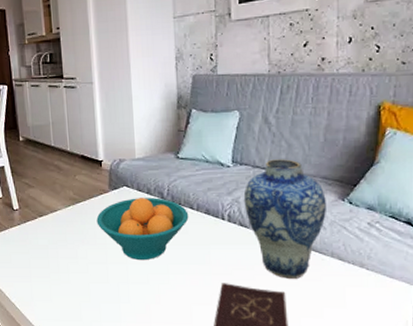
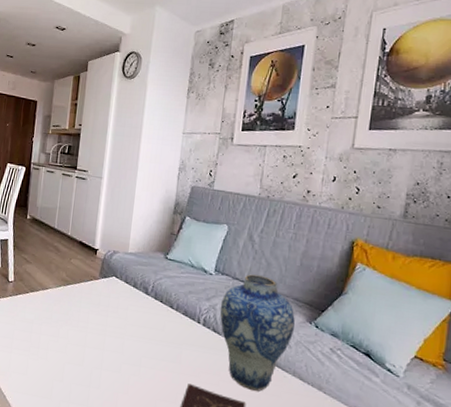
fruit bowl: present [96,197,189,261] -> none [82,289,168,350]

